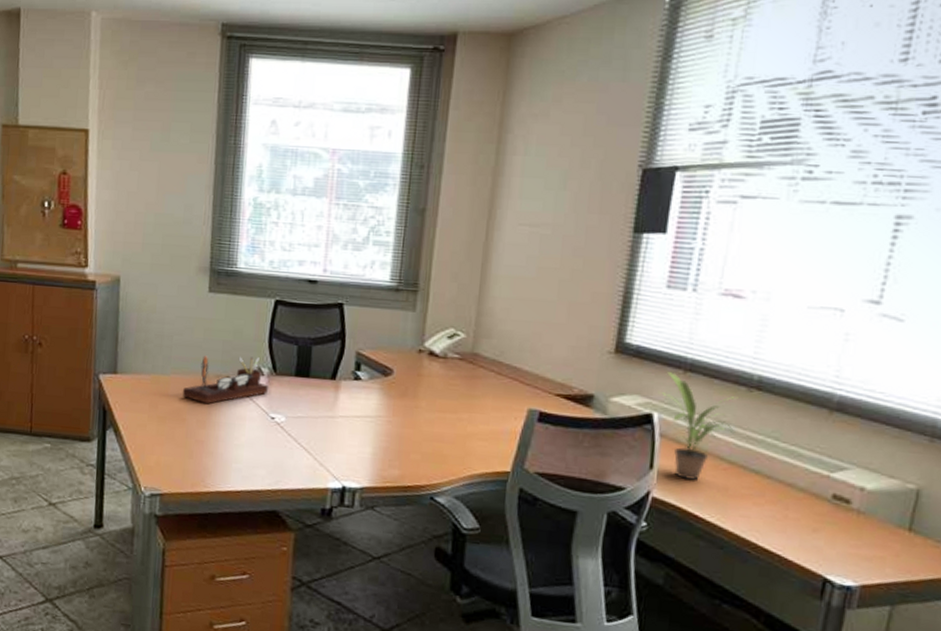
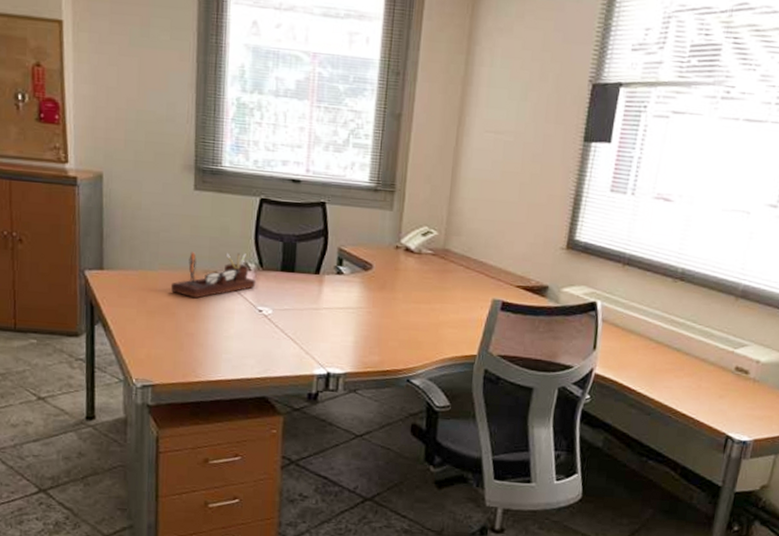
potted plant: present [658,372,738,481] -> none [601,266,666,359]

